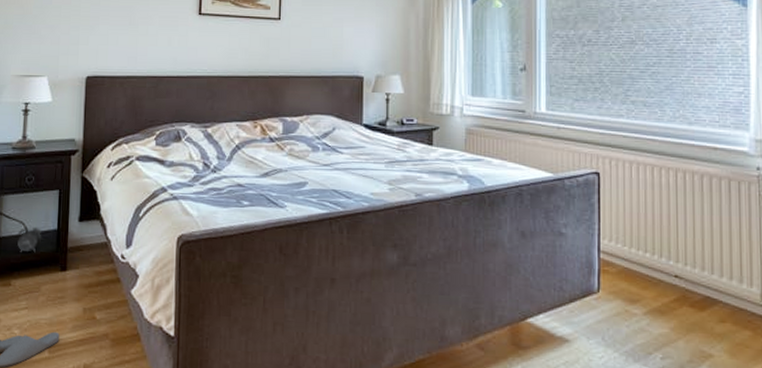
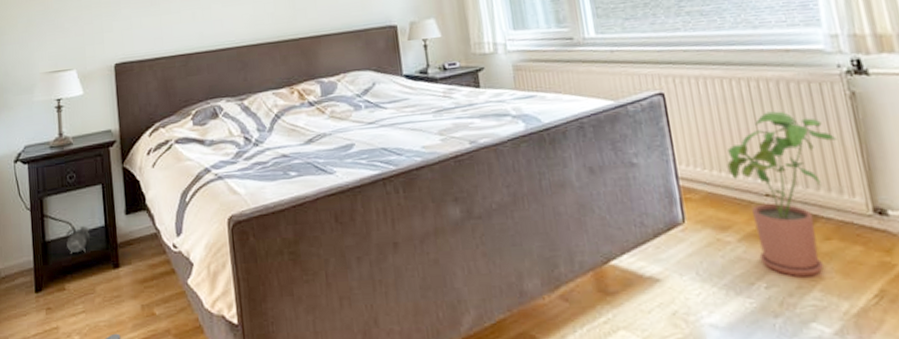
house plant: none [645,201,746,353] -> present [727,111,837,277]

